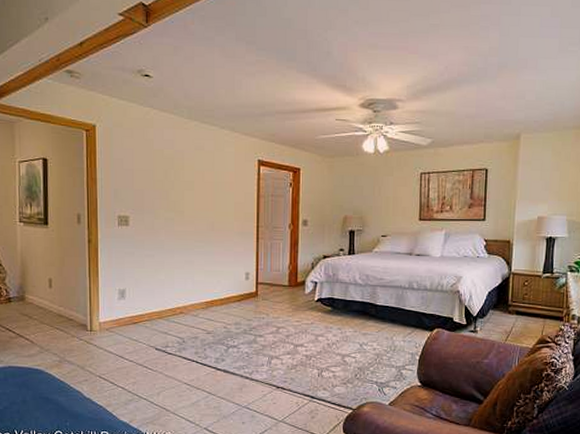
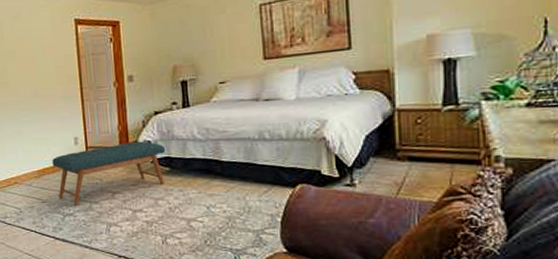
bench: none [221,281,330,338] -> present [52,141,166,206]

